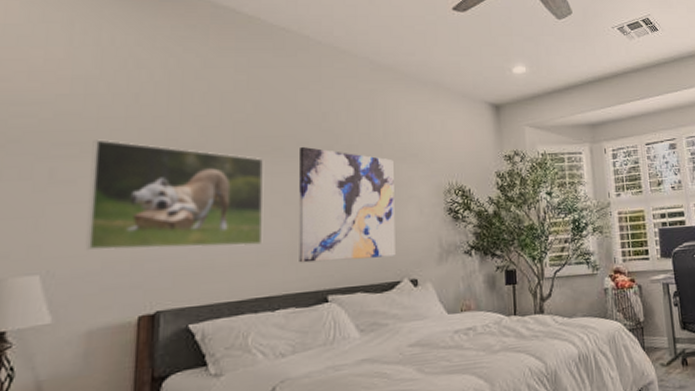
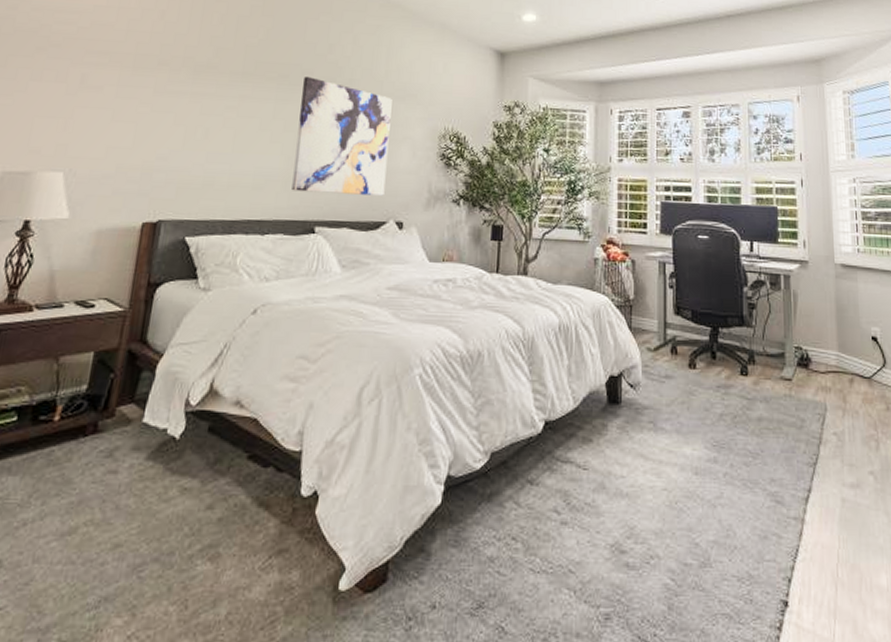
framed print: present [85,139,264,251] -> none [104,51,269,169]

